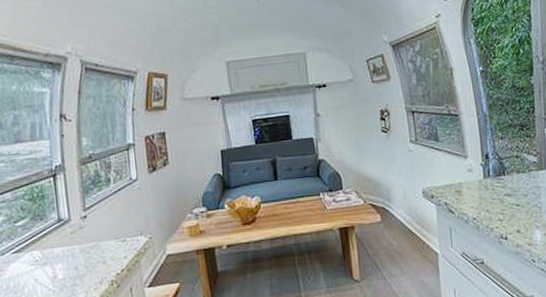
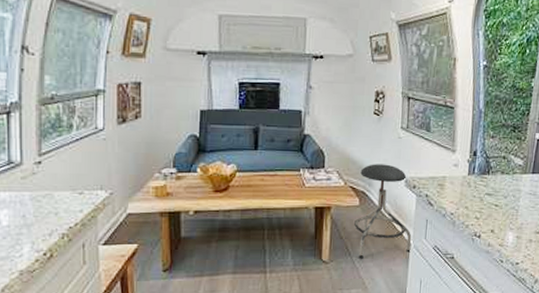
stool: none [377,178,440,274] -> present [354,164,412,259]

